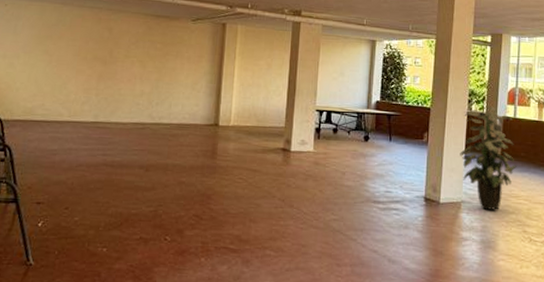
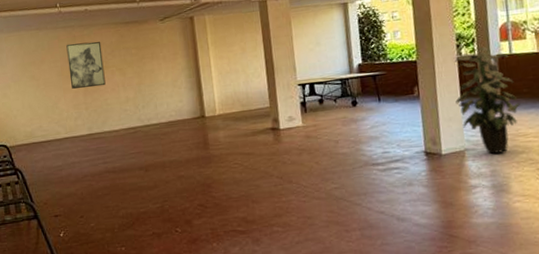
wall art: none [86,25,127,75] -> present [66,41,106,89]

